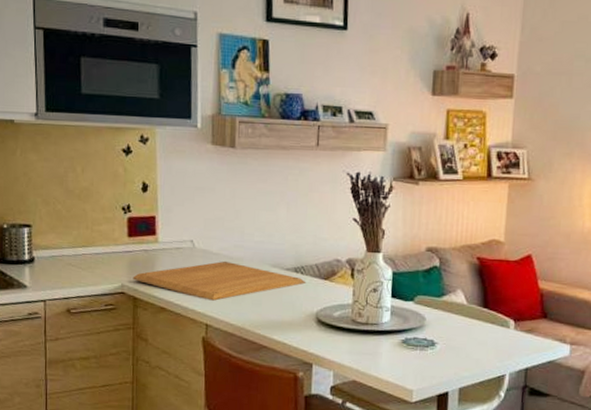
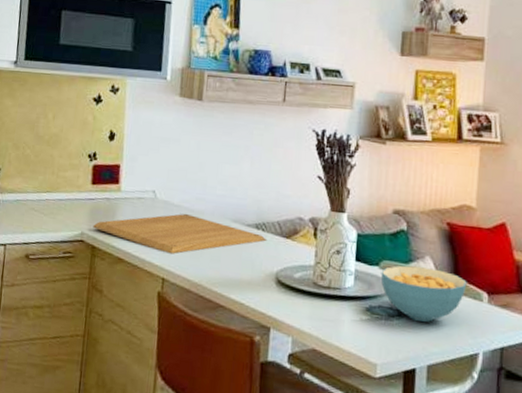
cereal bowl: none [415,299,495,350] -> present [380,265,467,322]

